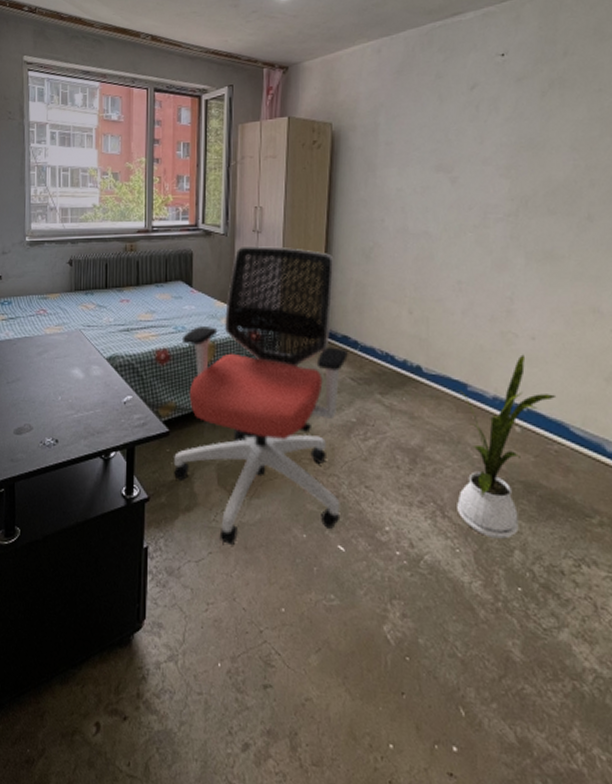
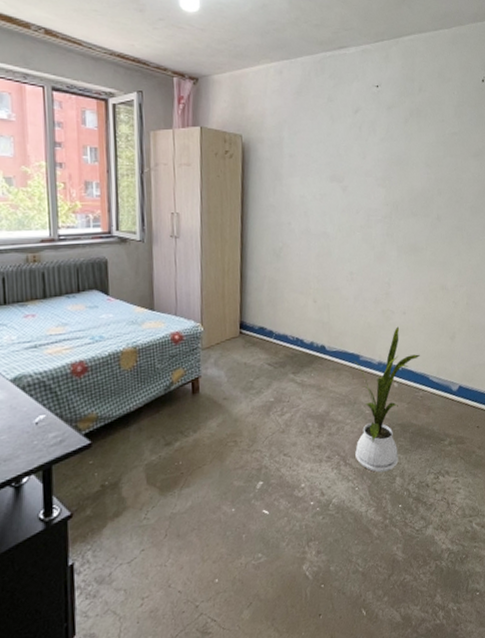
office chair: present [174,245,348,546] -> none [98,250,265,538]

